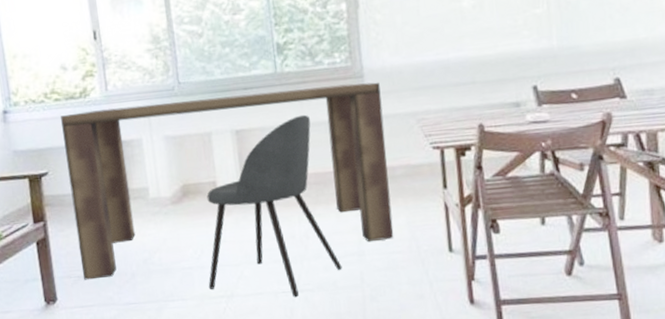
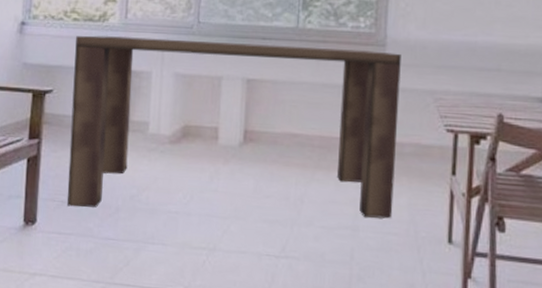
dining chair: present [207,114,342,298] -> none [191,74,333,263]

